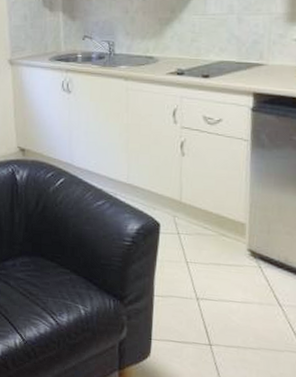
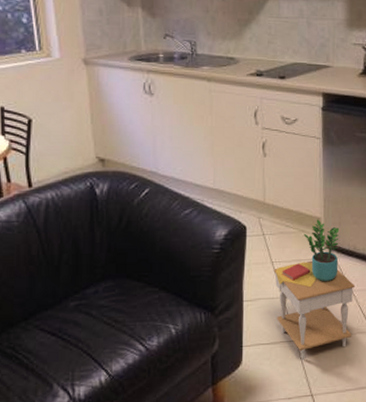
side table: none [188,224,284,365] -> present [273,219,355,359]

